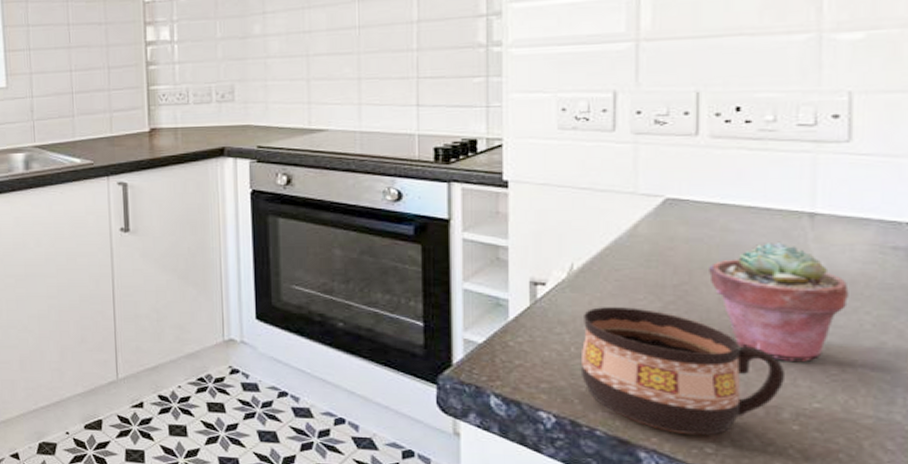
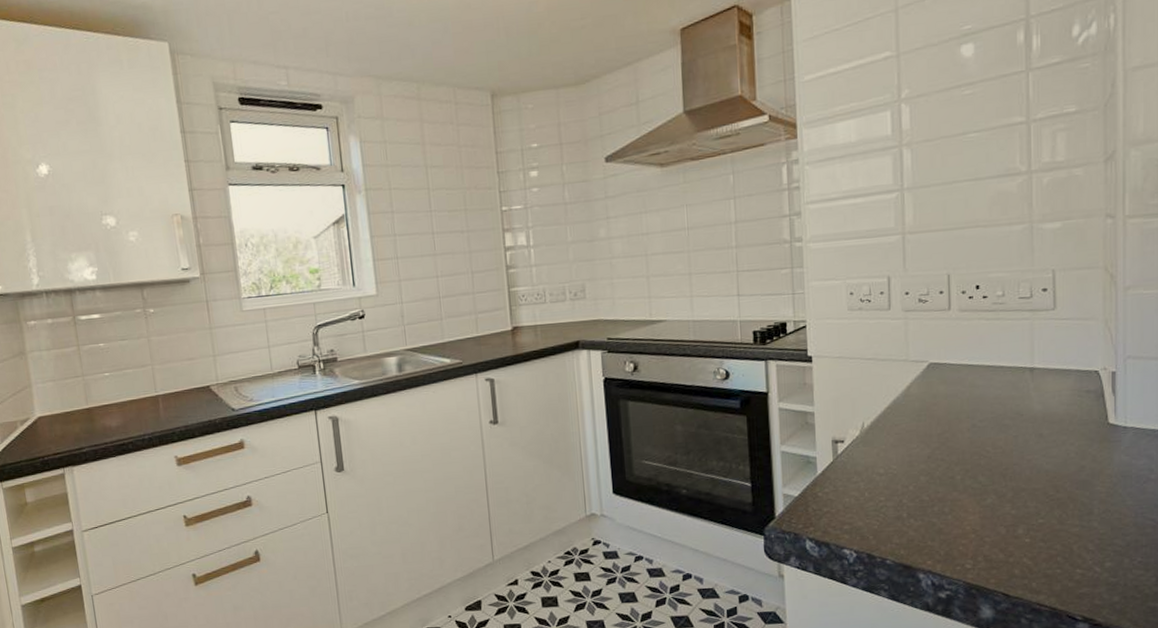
cup: present [580,307,784,435] -> none [872,455,1018,555]
potted succulent: present [709,241,849,361] -> none [963,392,1059,488]

